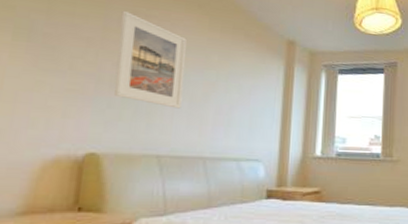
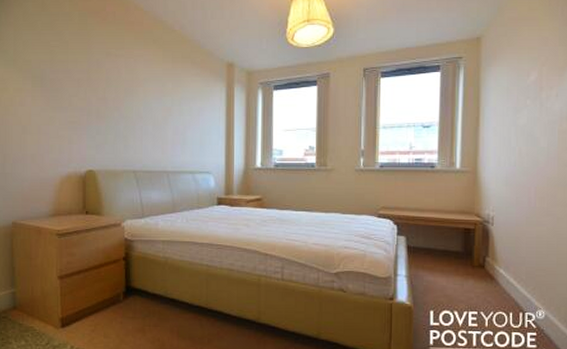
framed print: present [113,10,187,109] -> none [99,53,148,132]

